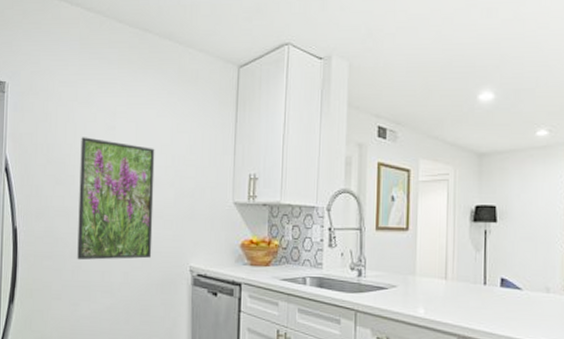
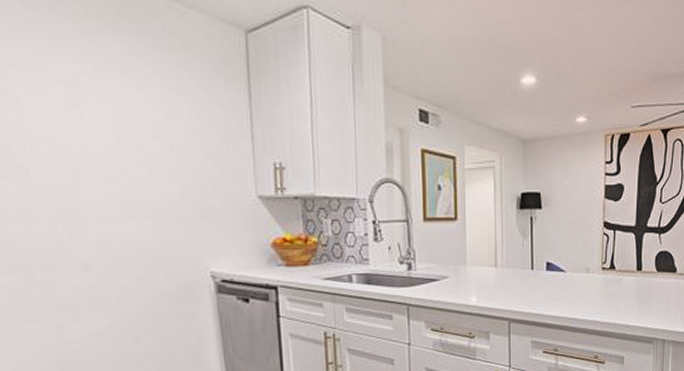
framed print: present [77,137,155,260] -> none [29,115,158,274]

